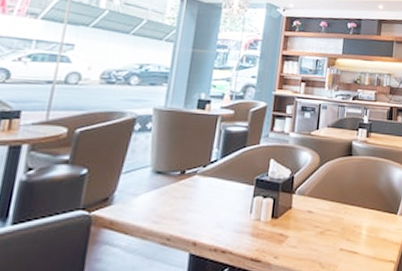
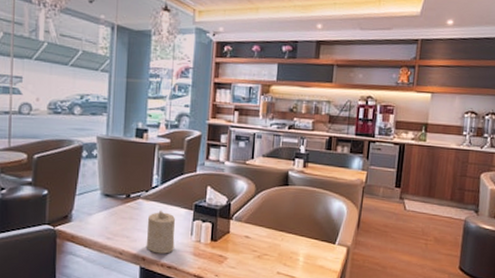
candle: none [198,187,234,237] -> present [146,211,175,254]

